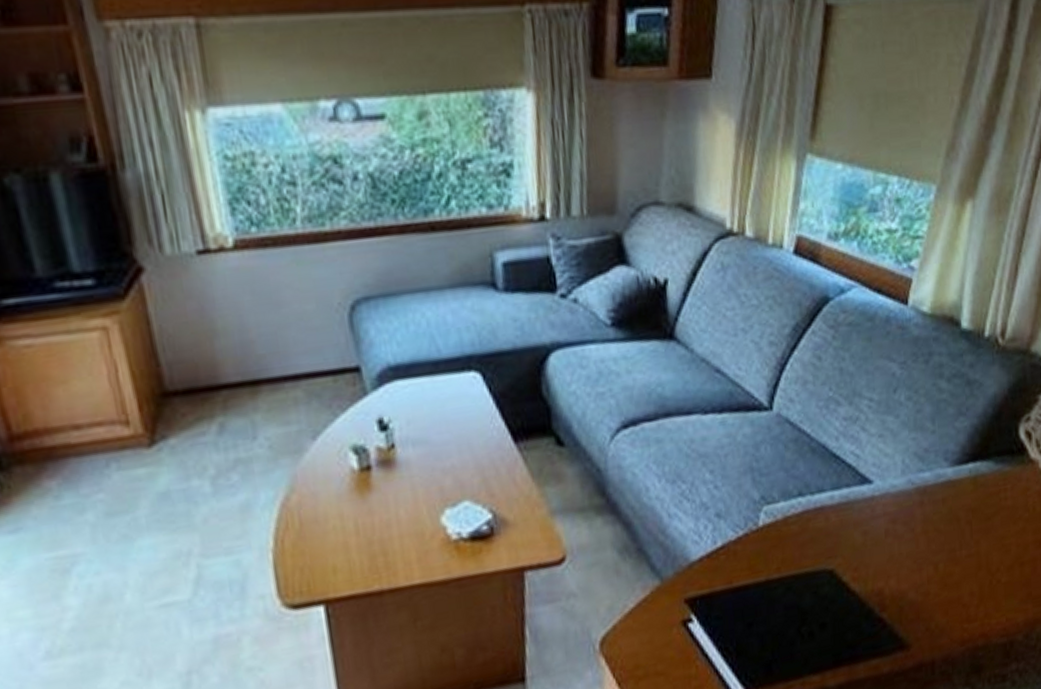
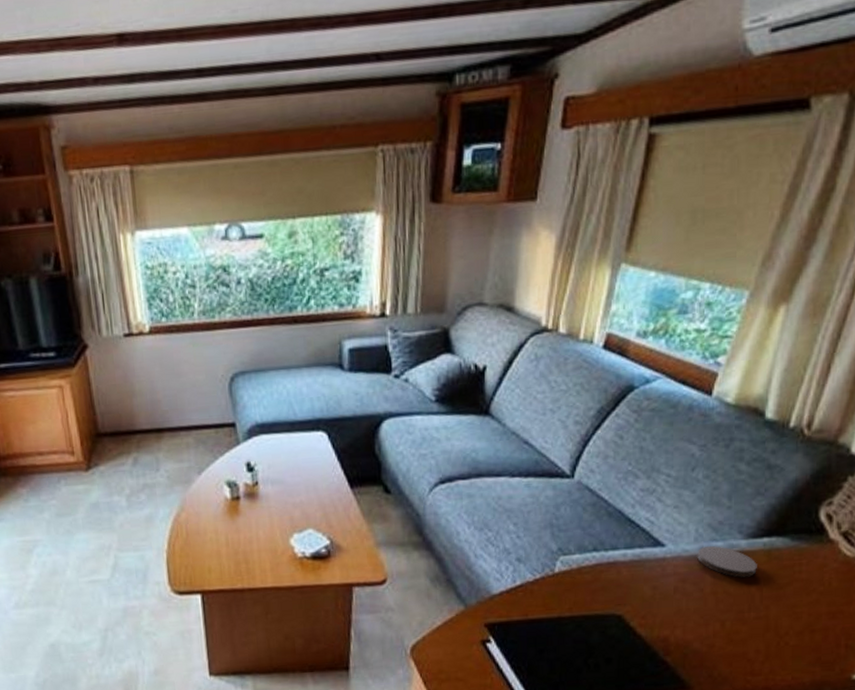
coaster: none [905,477,965,511] -> present [697,545,757,578]

